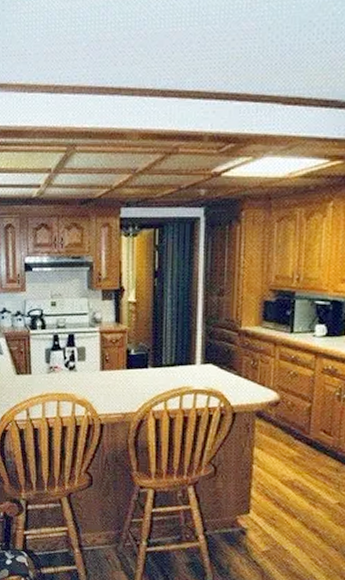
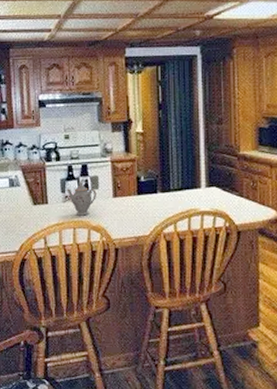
teapot: none [51,351,83,389] -> present [66,181,96,216]

